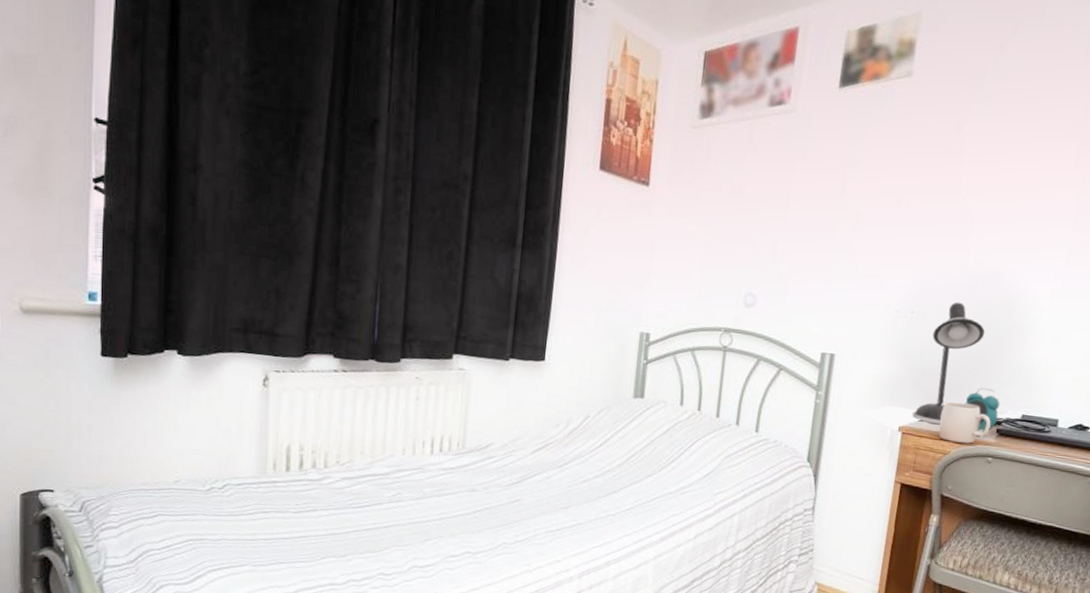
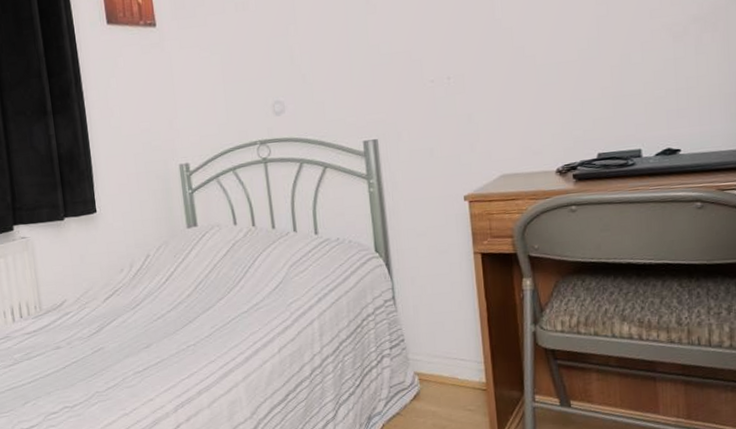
desk lamp: present [912,302,985,425] -> none [475,55,533,186]
mug: present [939,401,991,444] -> none [506,155,565,199]
alarm clock: present [965,387,1000,438] -> none [529,134,571,188]

